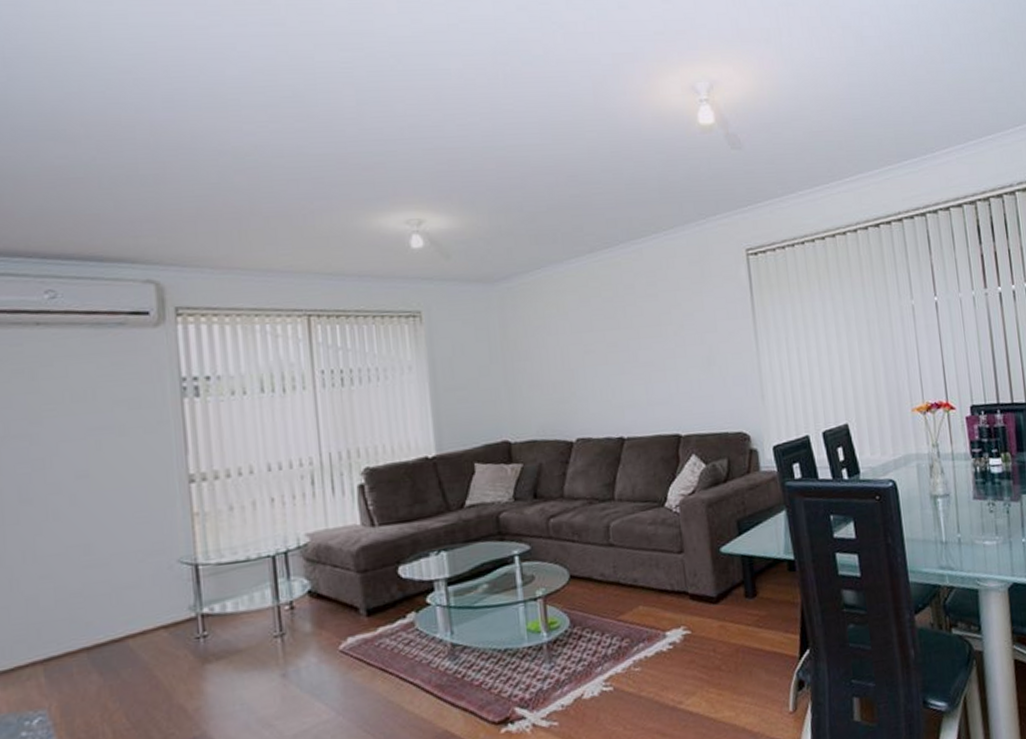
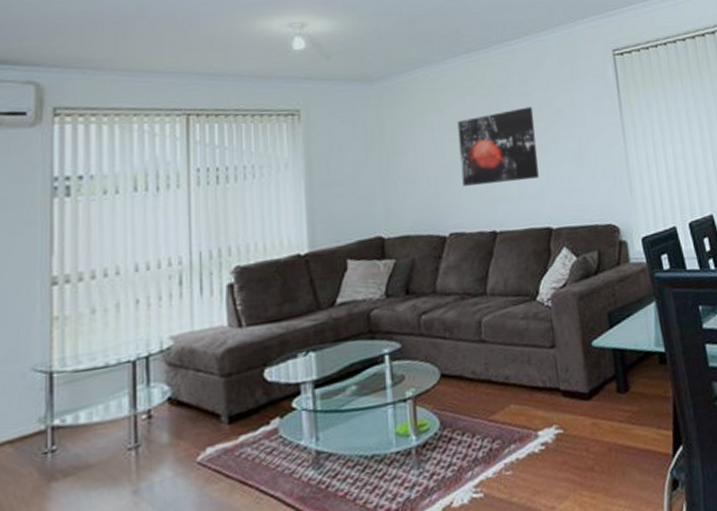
wall art: none [583,310,667,391] -> present [457,107,539,186]

